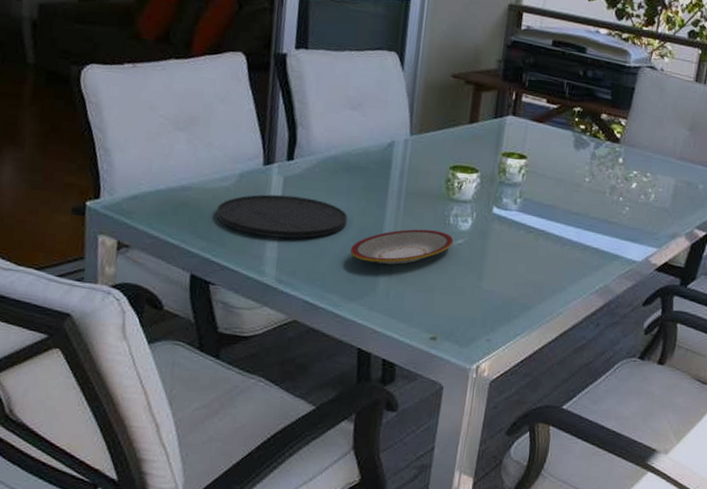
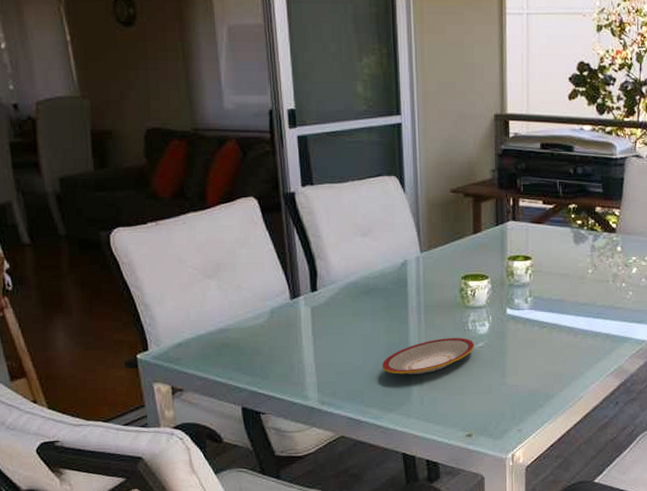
plate: present [216,194,348,239] -> none [255,323,375,364]

